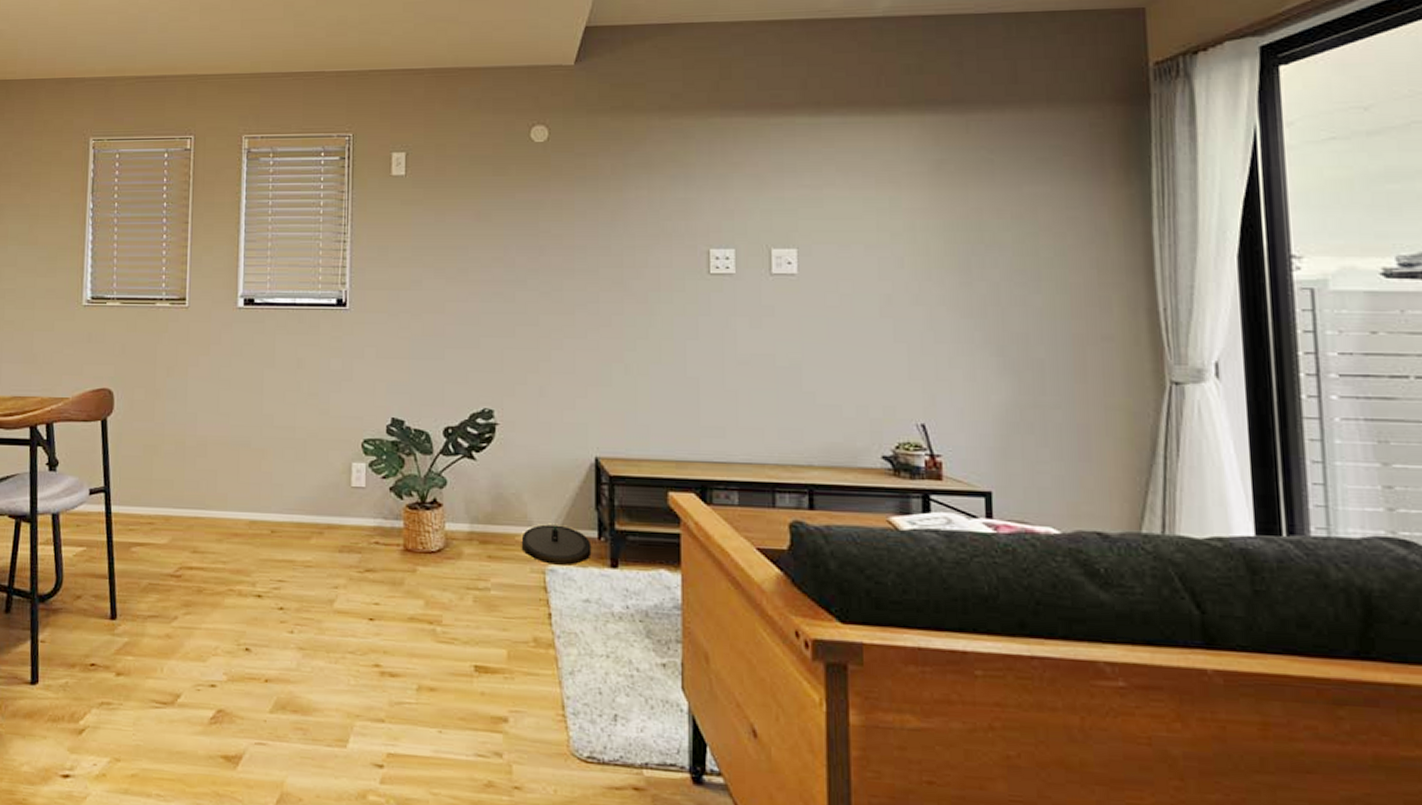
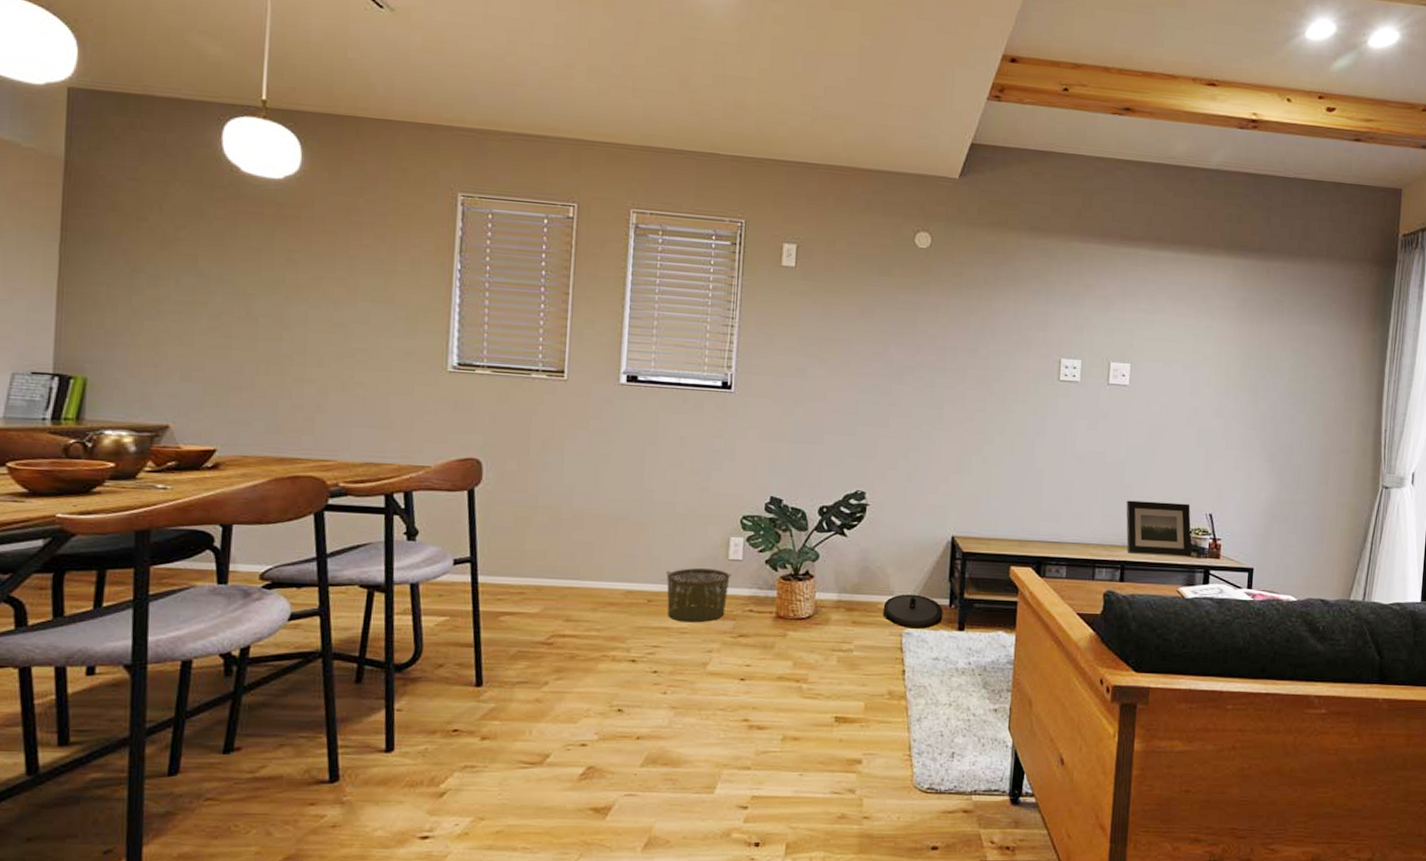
basket: none [288,496,355,556] -> present [666,568,732,623]
picture frame: none [808,410,903,477] -> present [1126,500,1192,556]

